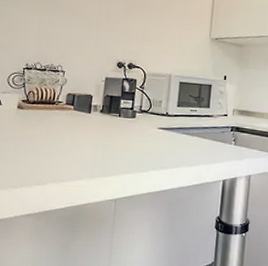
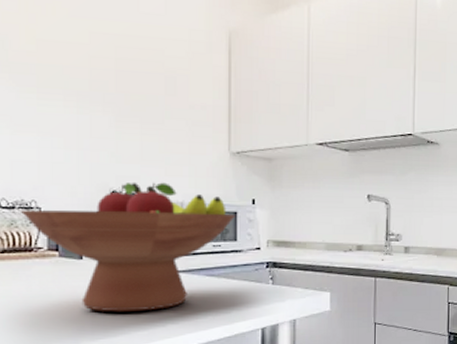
fruit bowl: none [49,56,210,158] -> present [19,181,235,312]

